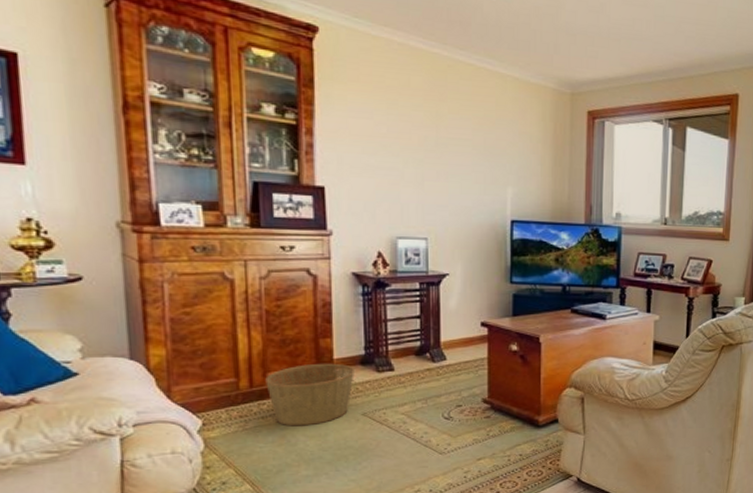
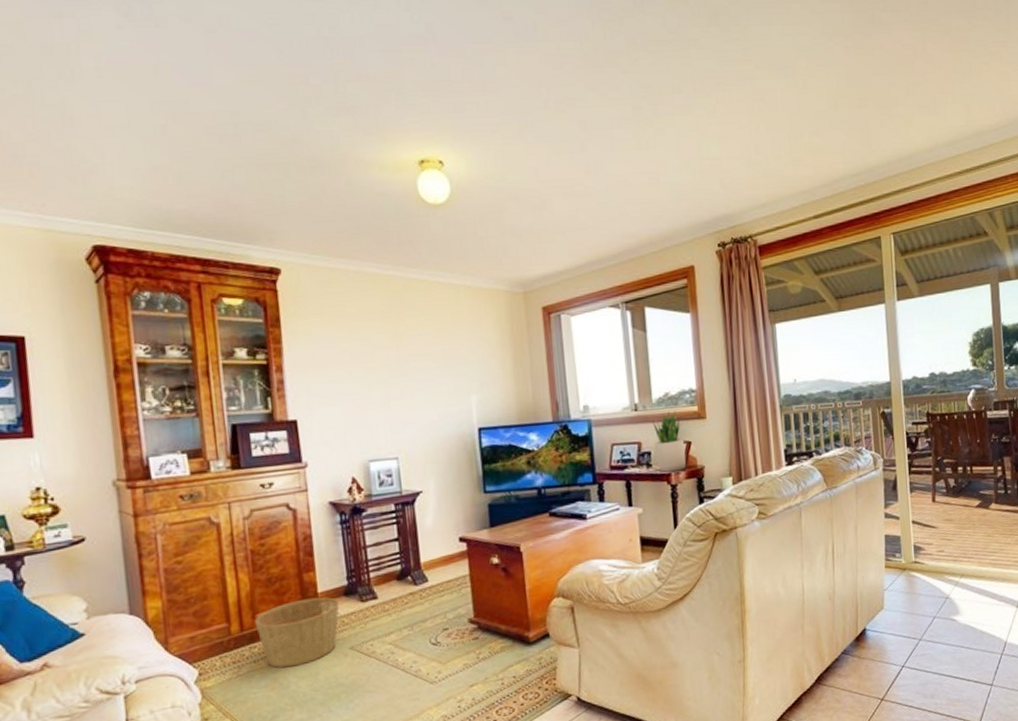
planter: none [677,229,706,285] -> present [653,411,687,472]

